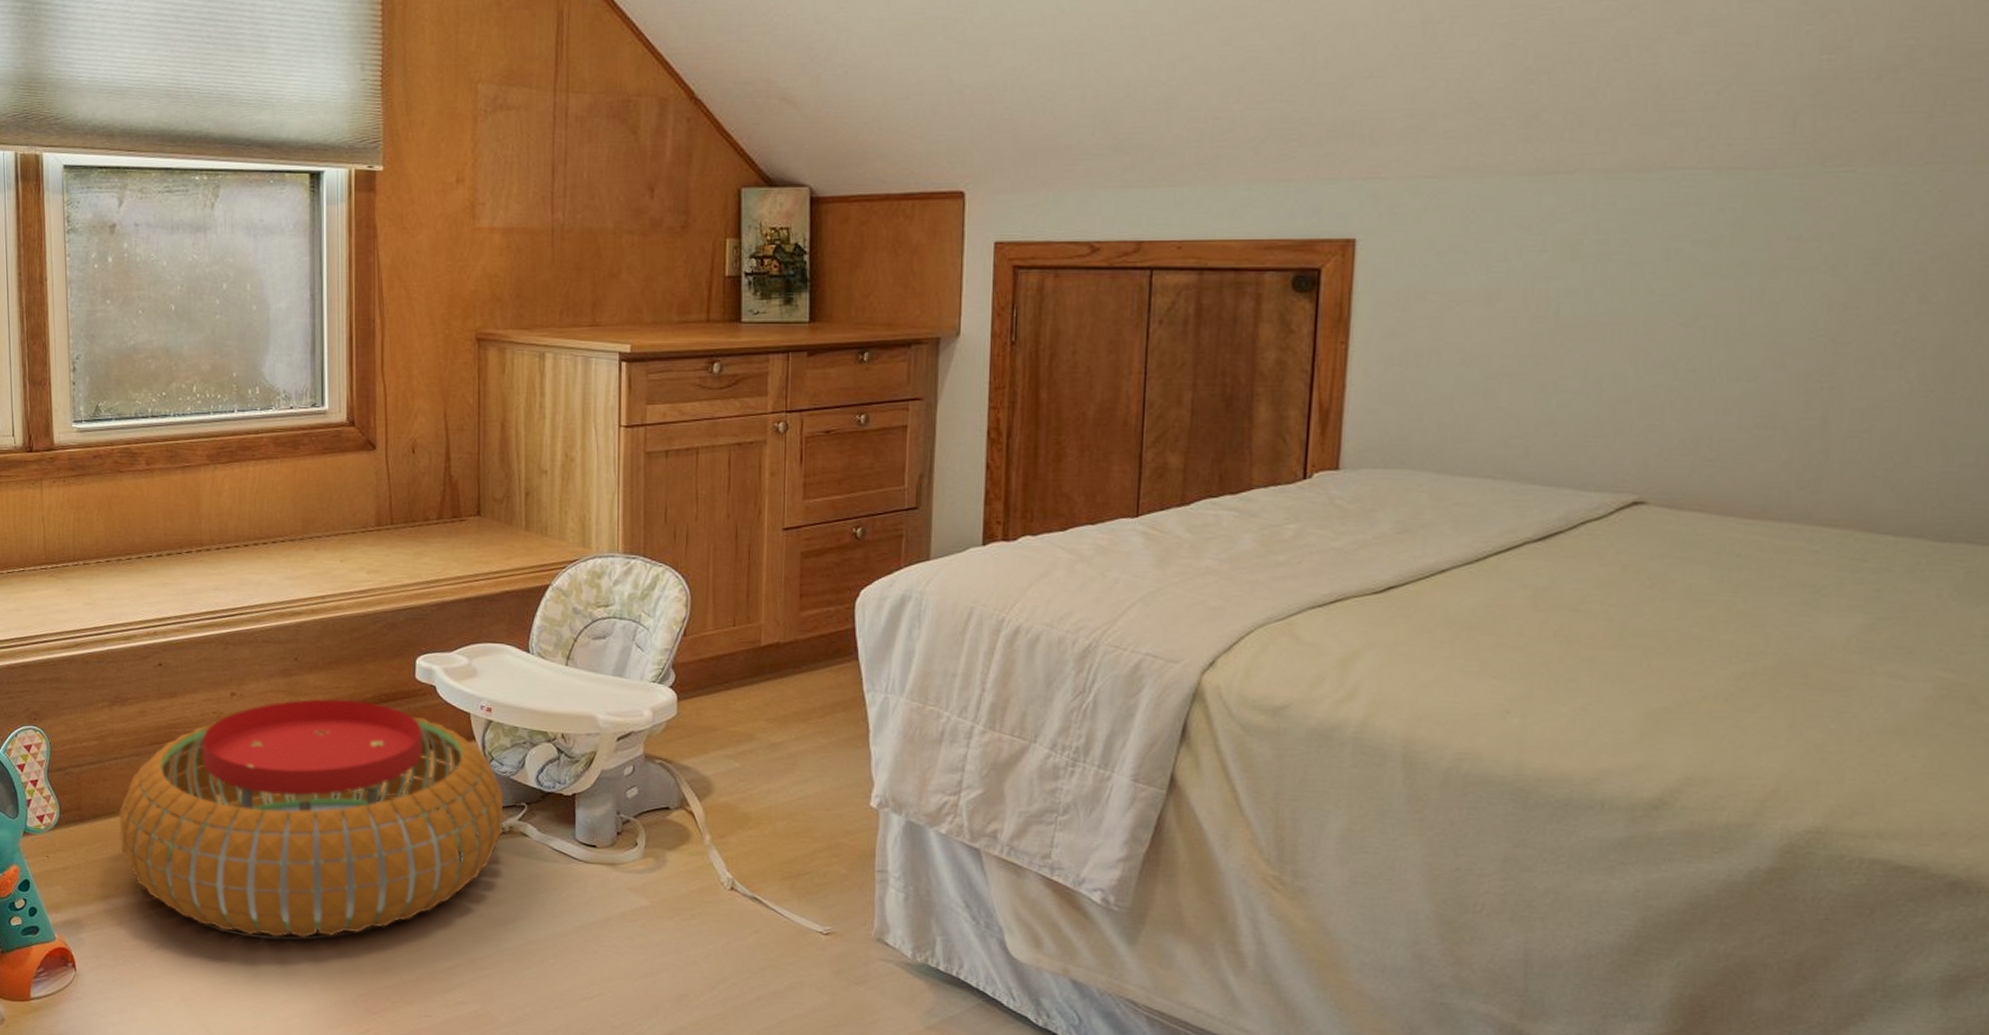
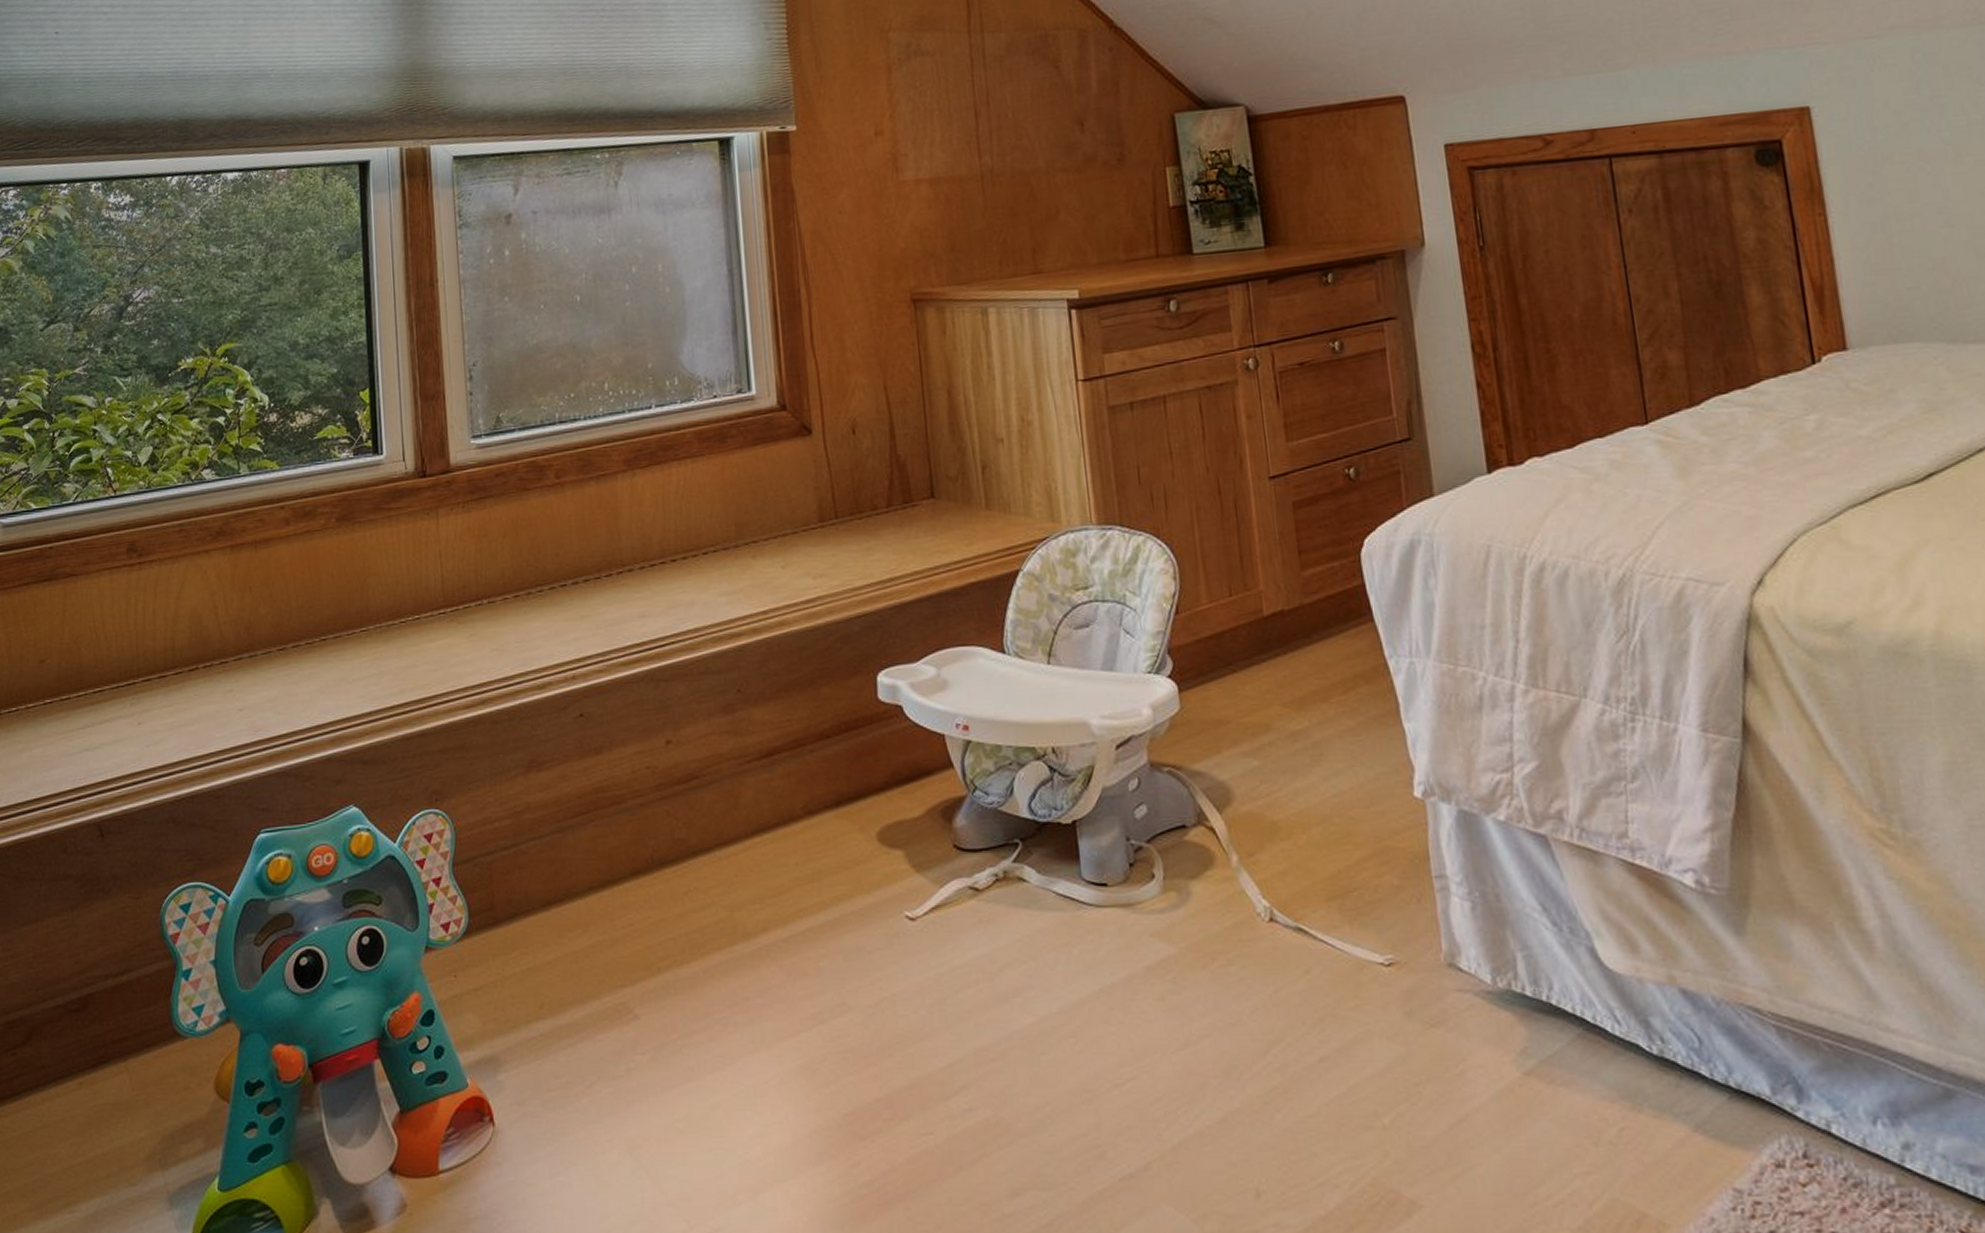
pouf: present [119,698,504,937] -> none [540,734,996,1050]

